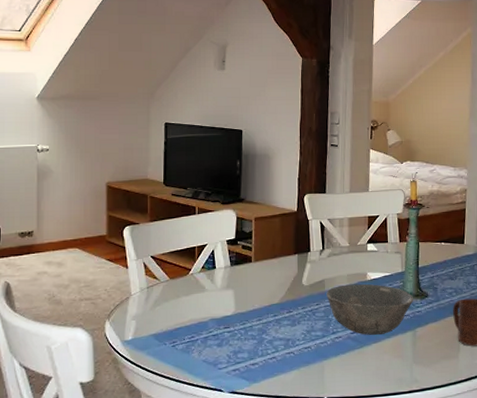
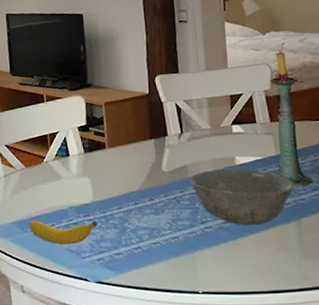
banana: none [168,332,237,357] -> present [29,220,98,245]

